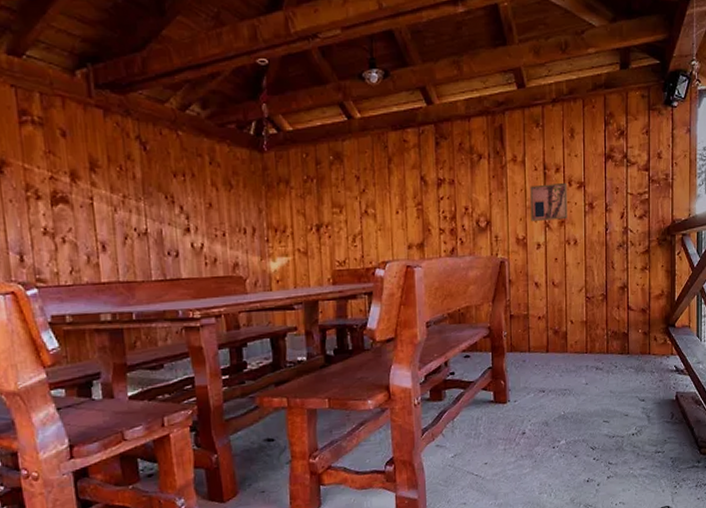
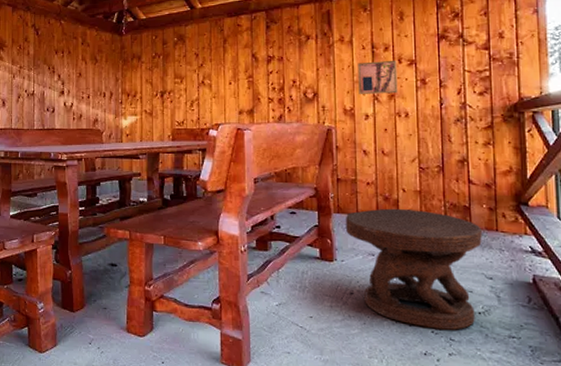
carved stool: none [517,340,638,456] -> present [345,208,483,330]

